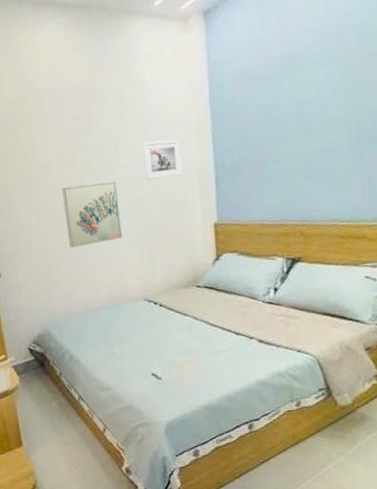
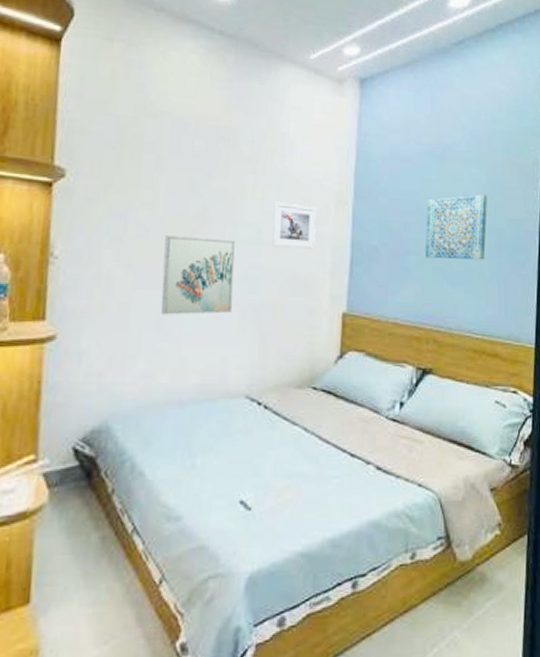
wall art: none [282,91,345,163] -> present [425,194,487,260]

